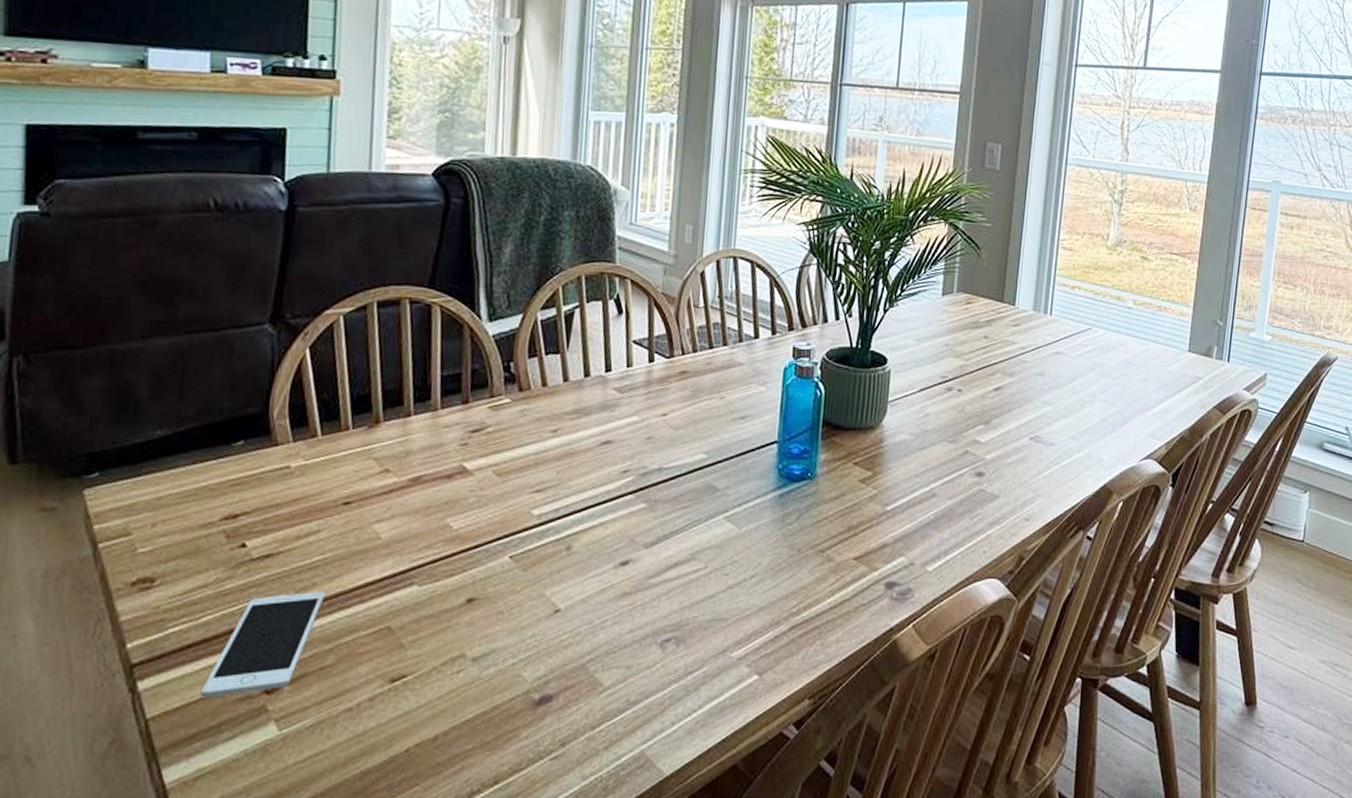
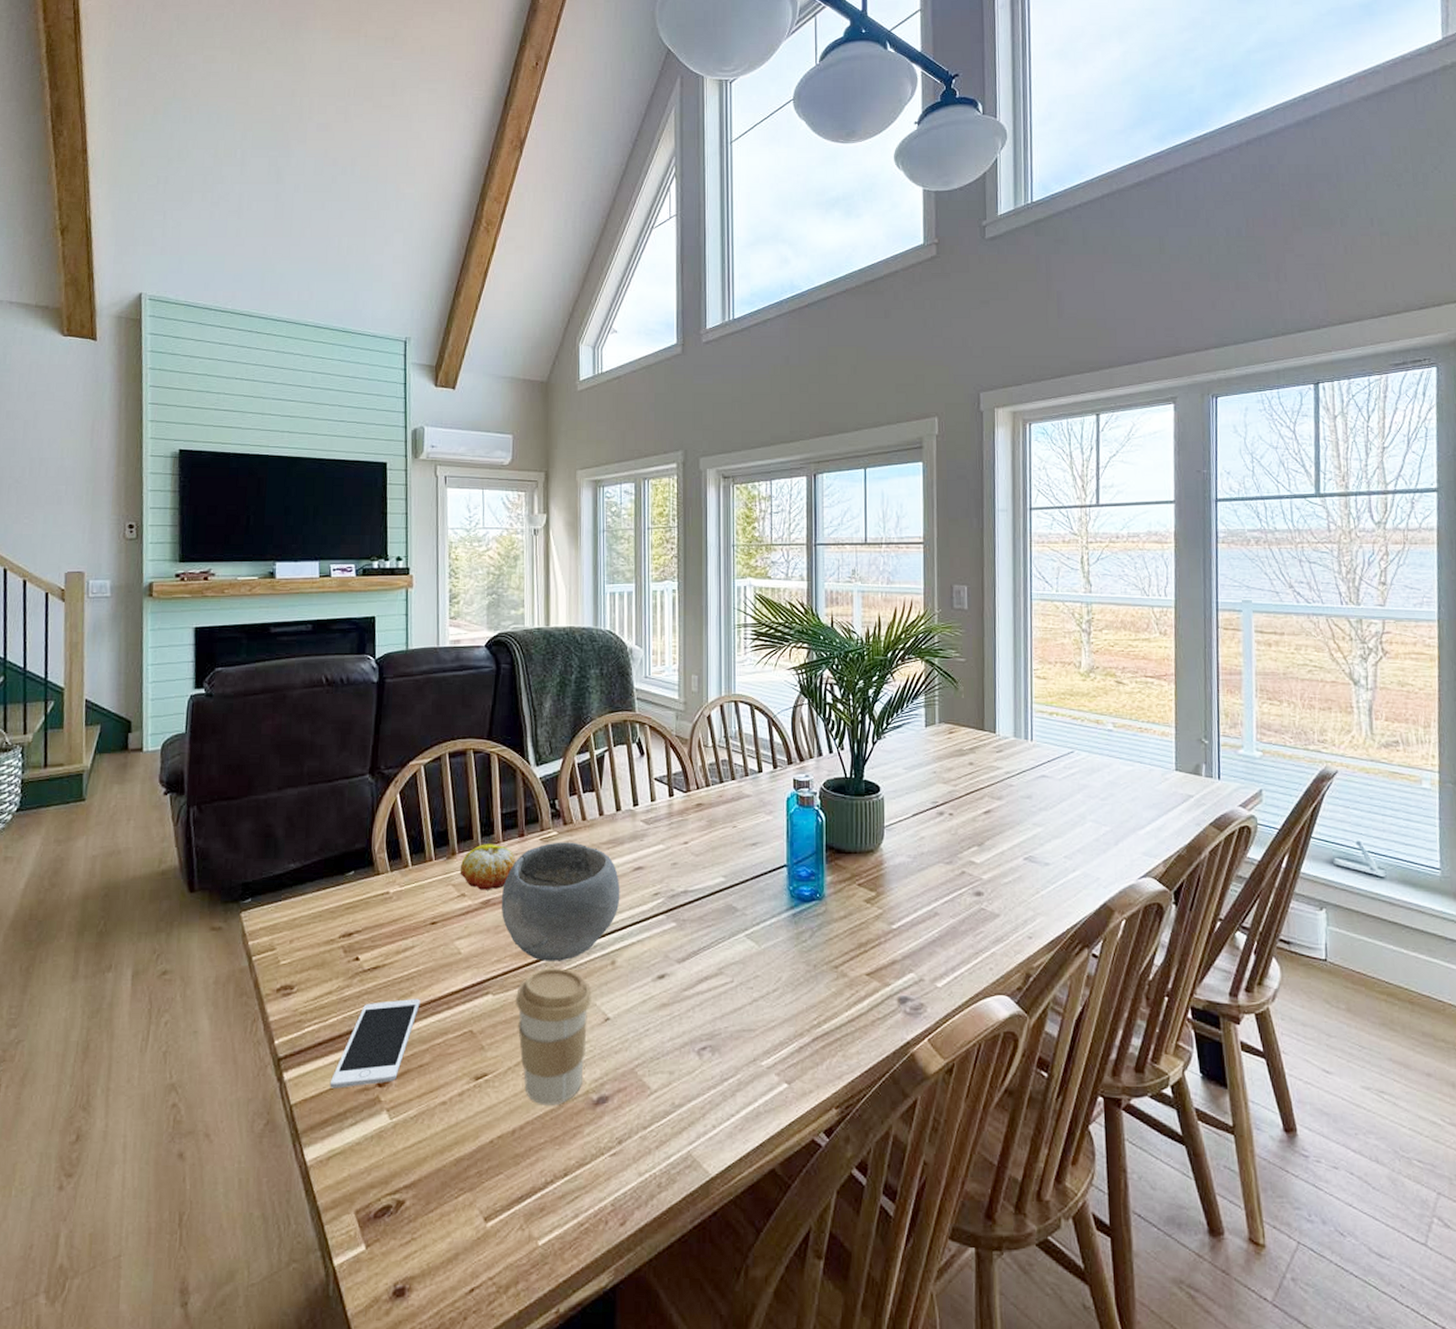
fruit: none [384,411,457,465] -> present [460,844,516,890]
bowl: none [435,410,583,547] -> present [501,842,620,961]
coffee cup: none [446,554,541,708] -> present [515,968,592,1105]

